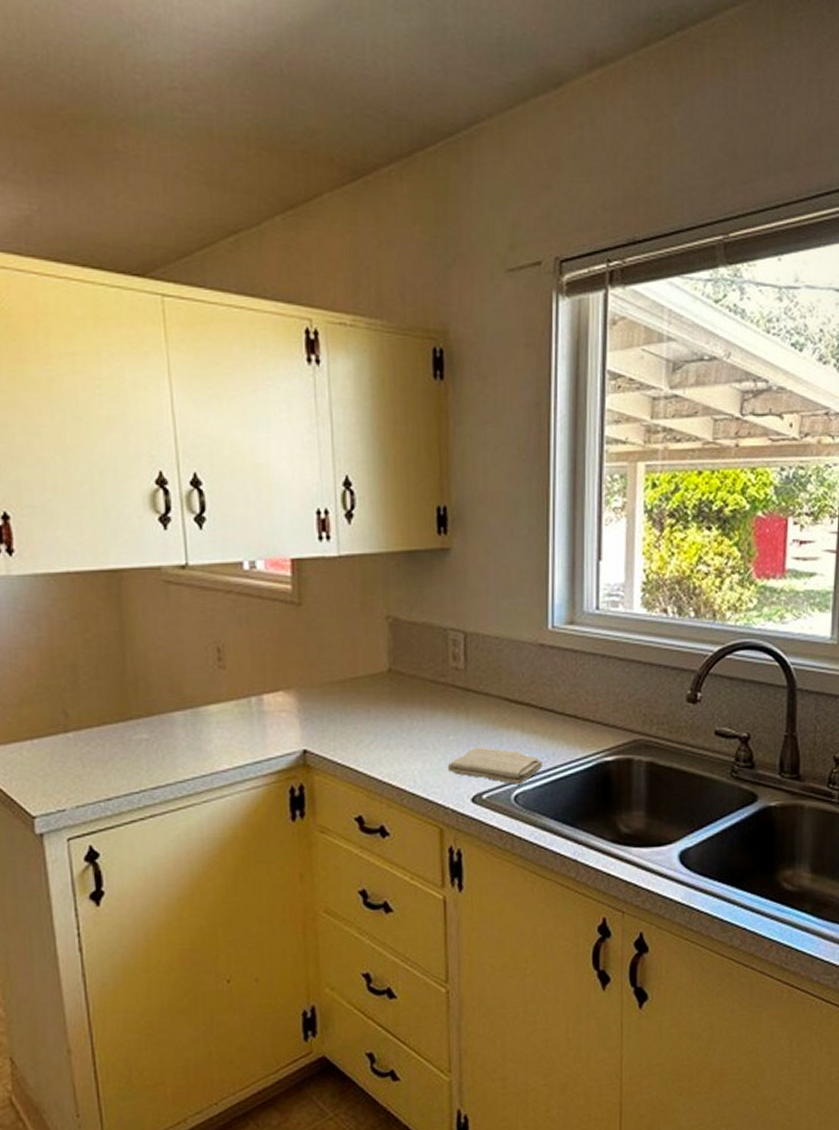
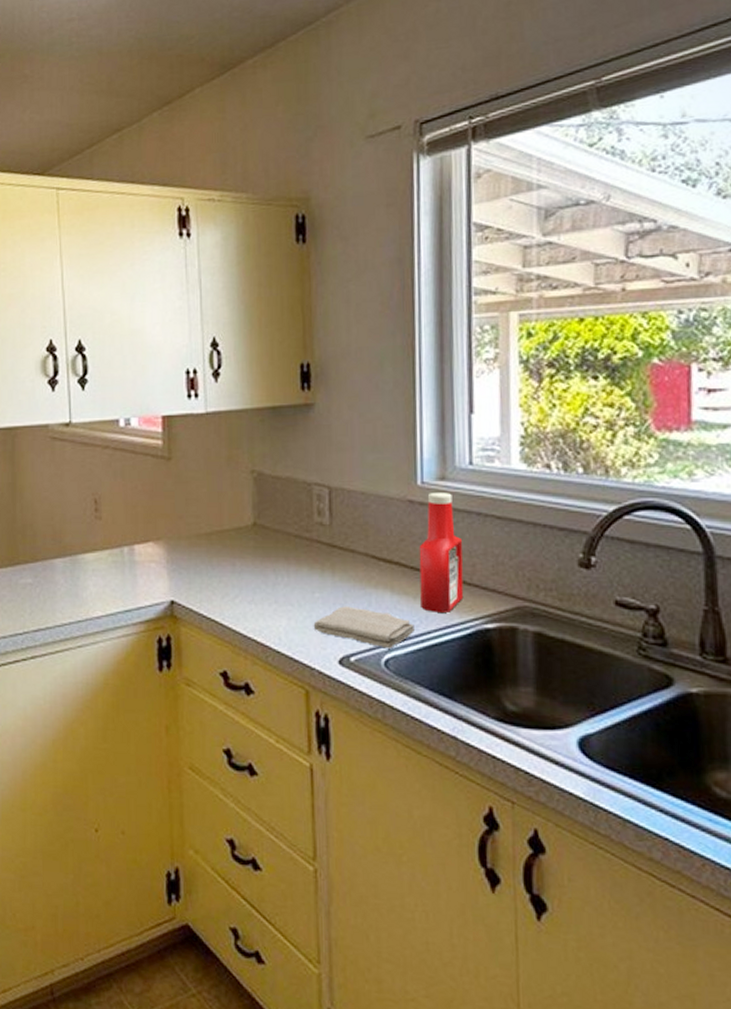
ketchup bottle: none [548,635,588,750] -> present [419,491,464,614]

